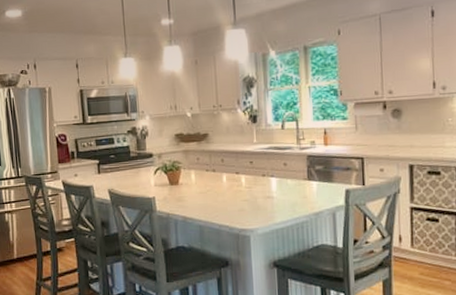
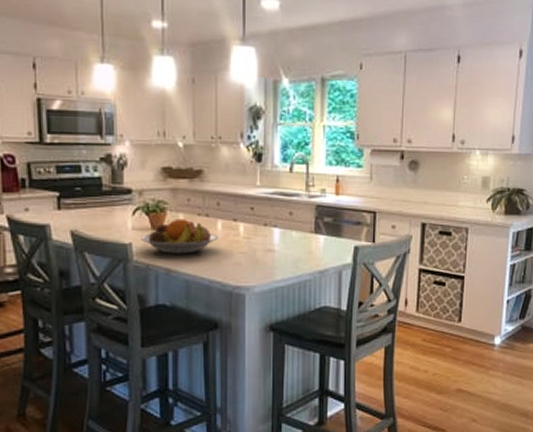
fruit bowl: none [161,174,224,204] -> present [140,219,218,254]

